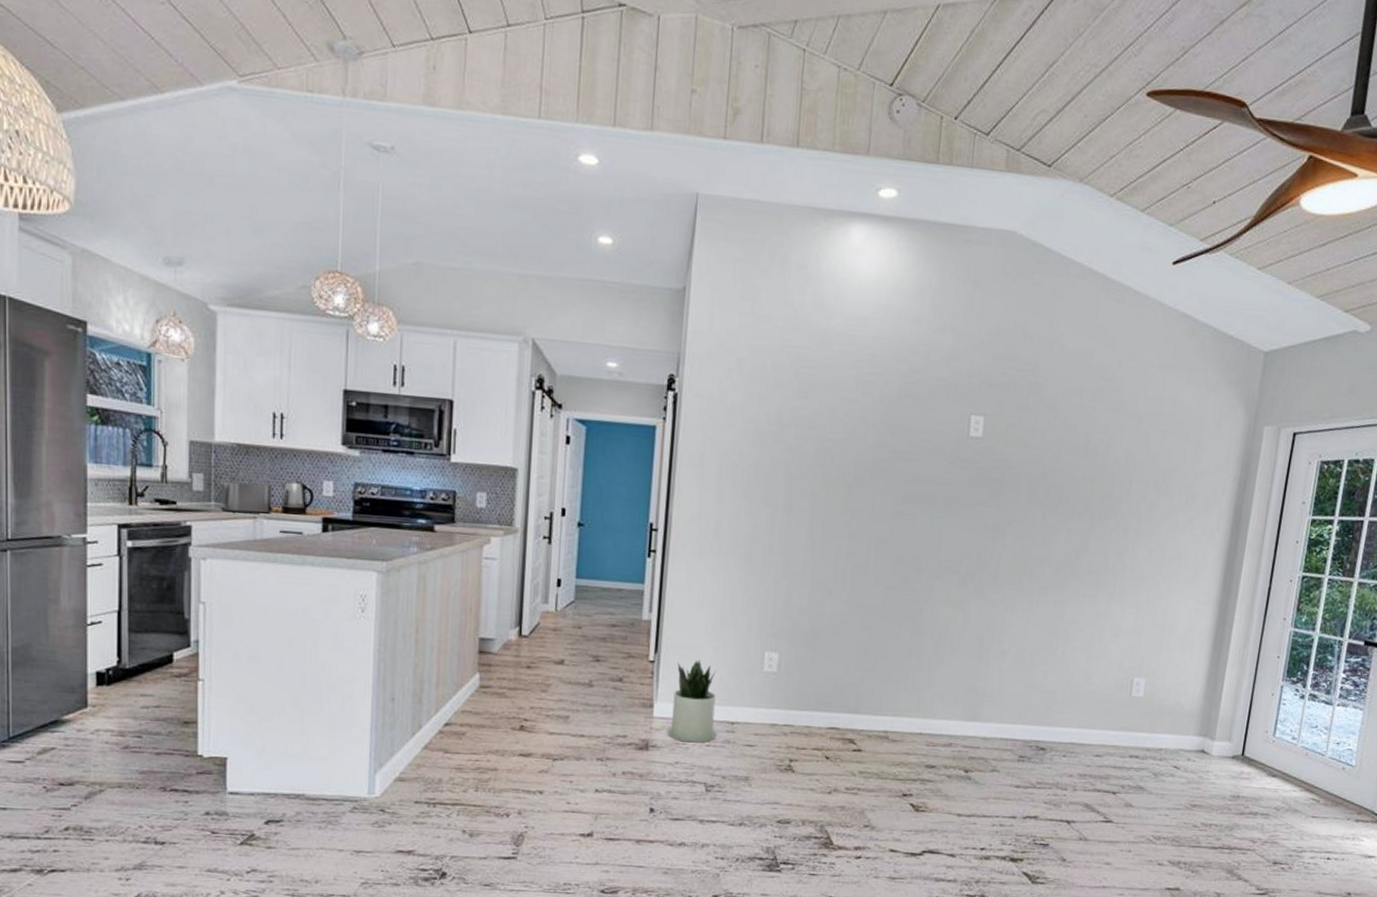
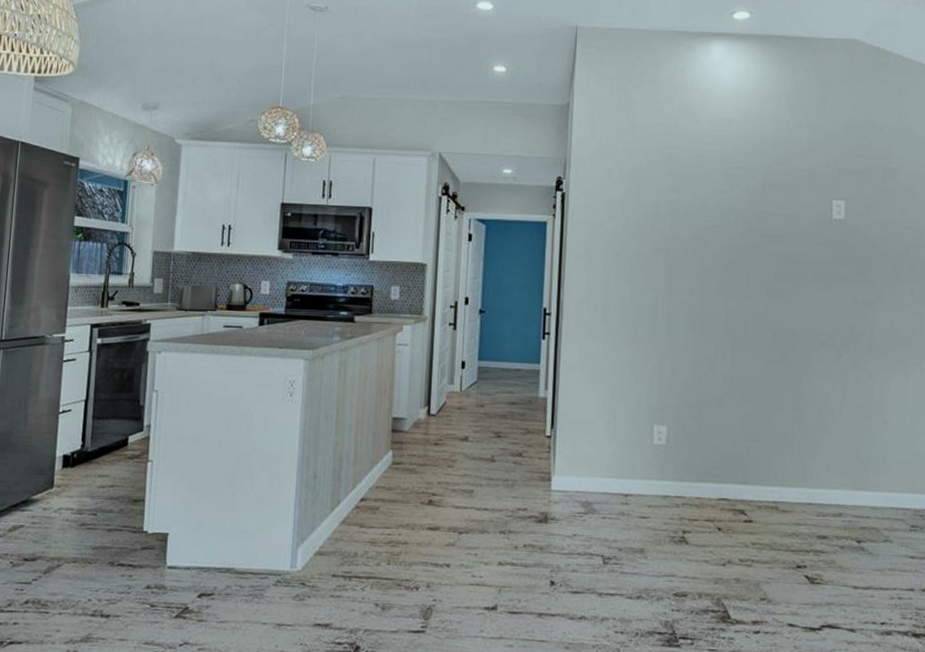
planter: present [666,660,718,743] -> none [563,434,613,516]

